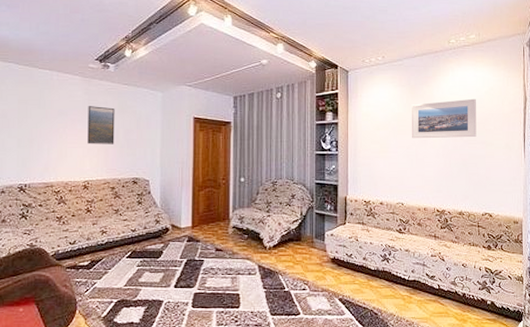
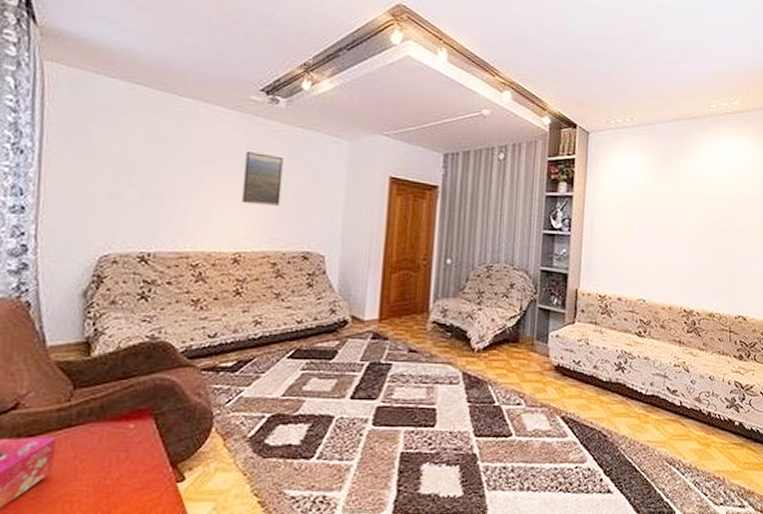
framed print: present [412,98,477,139] -> none [660,177,736,225]

